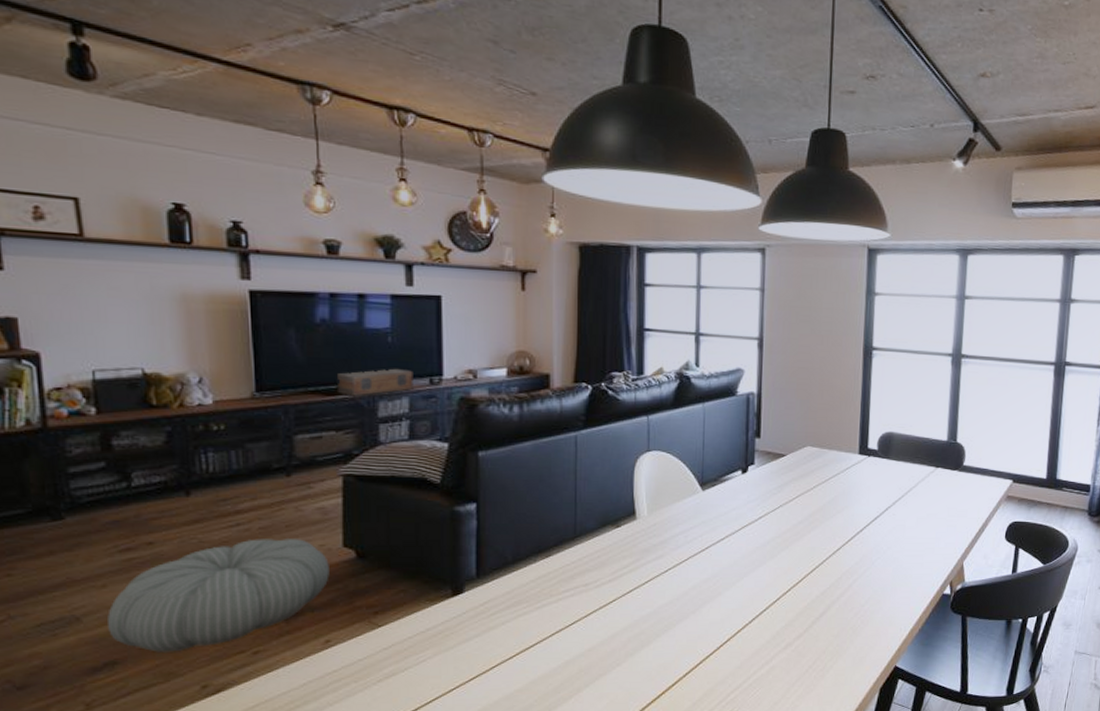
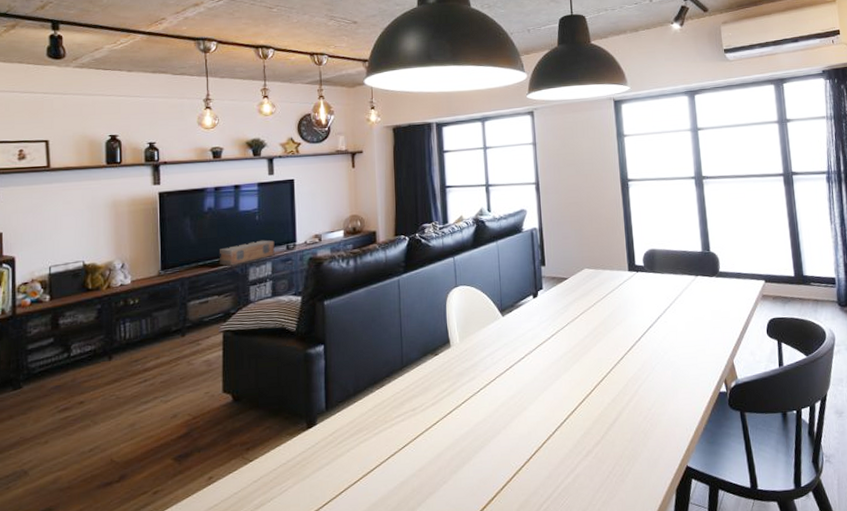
pouf: present [108,539,329,652] -> none [47,389,212,498]

